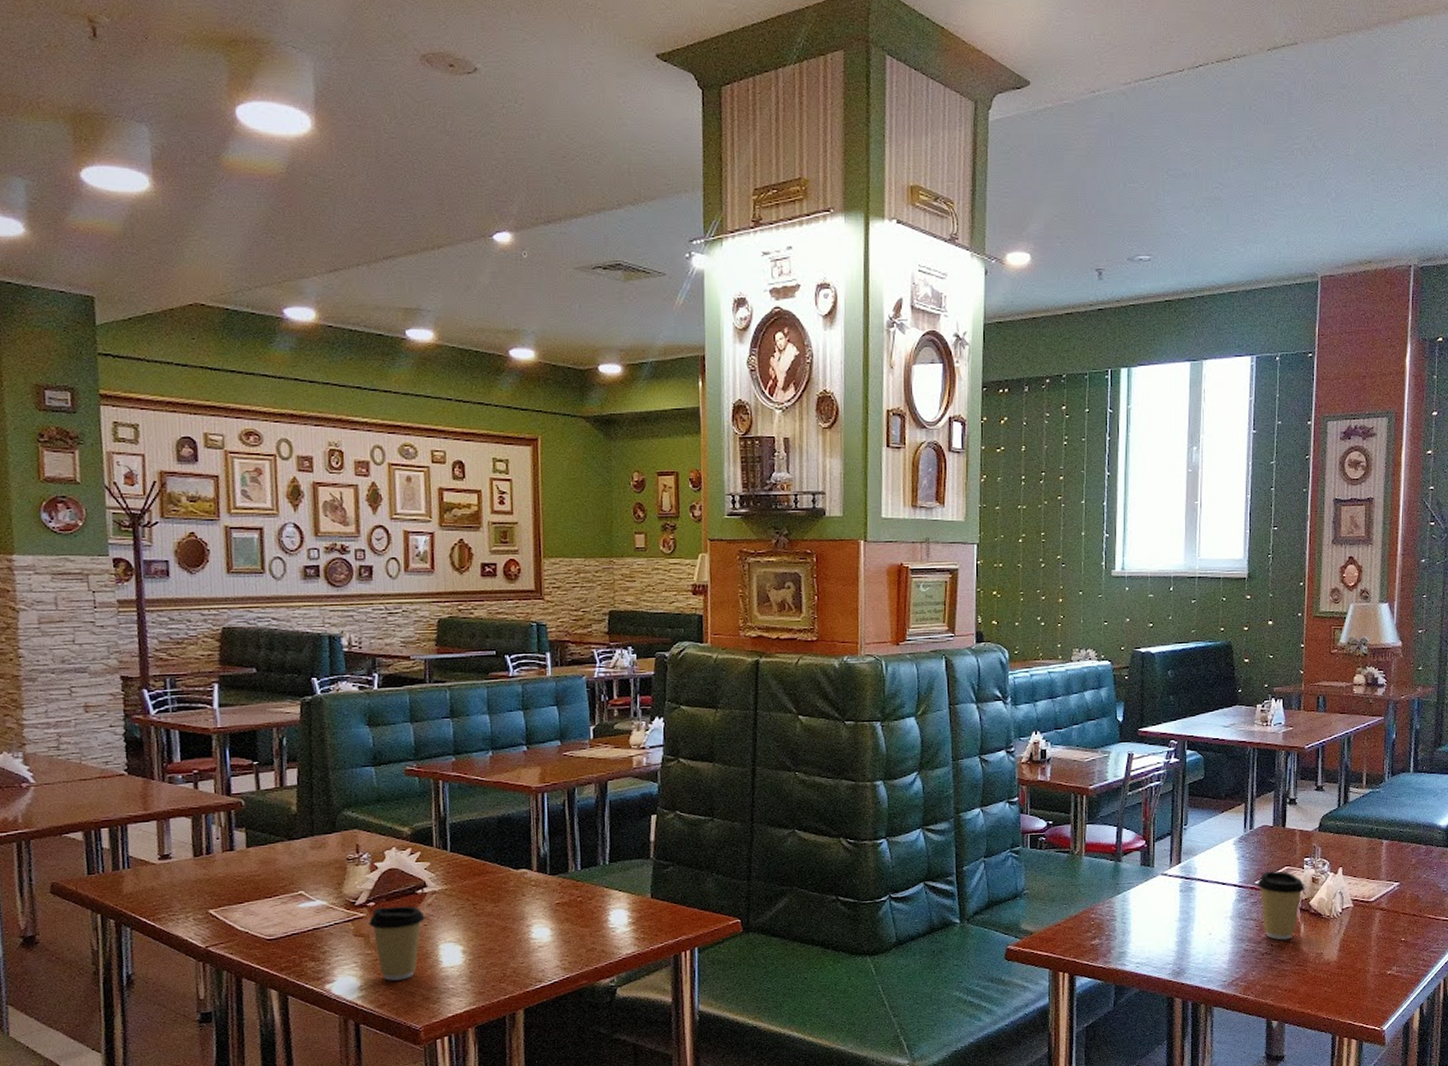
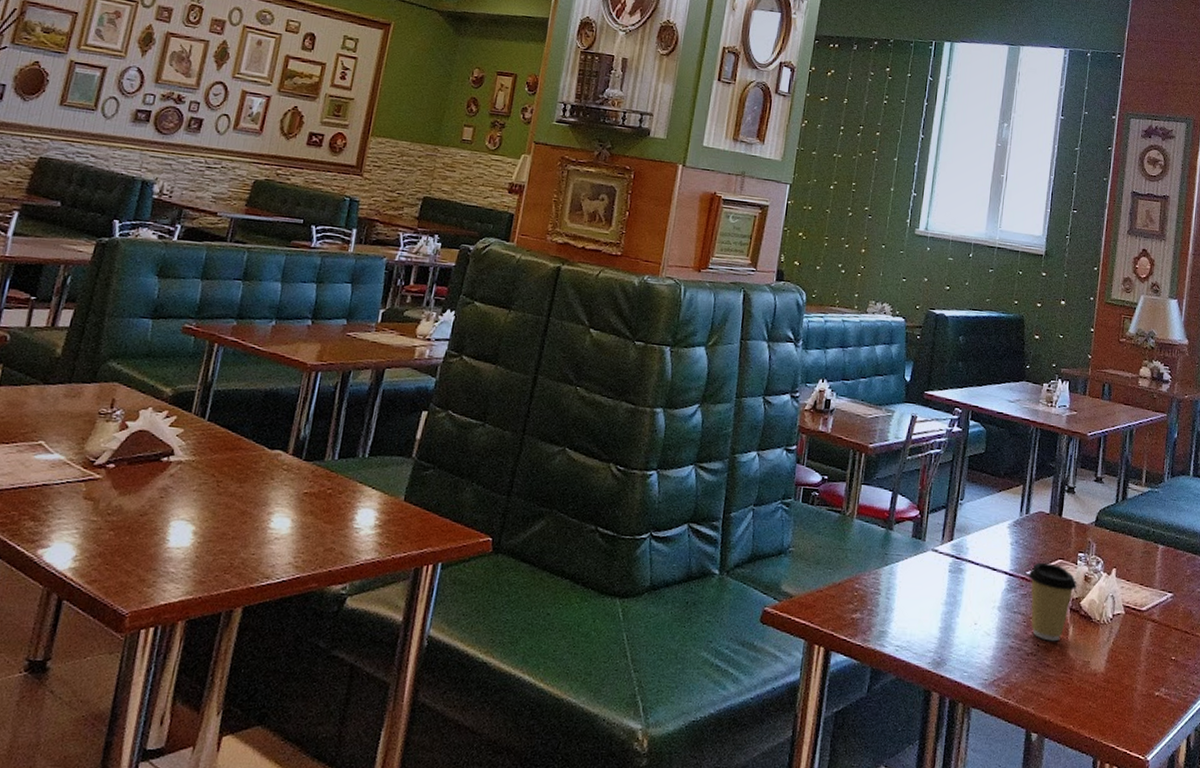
coffee cup: present [368,905,425,981] -> none [101,470,164,556]

